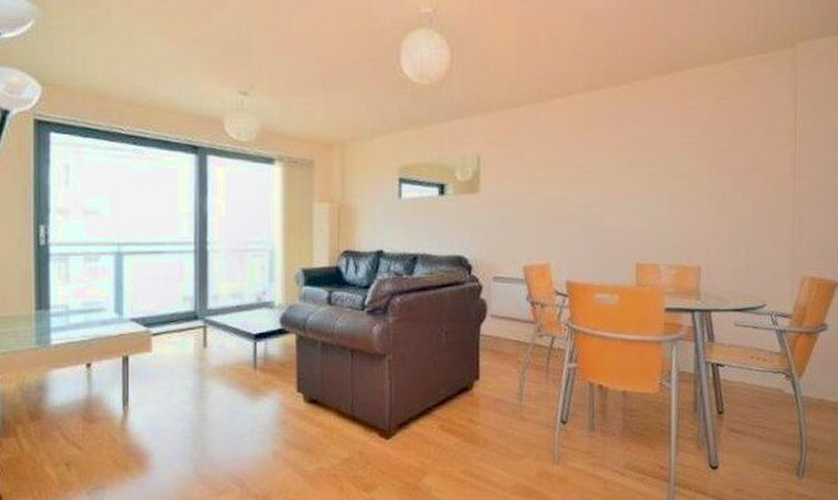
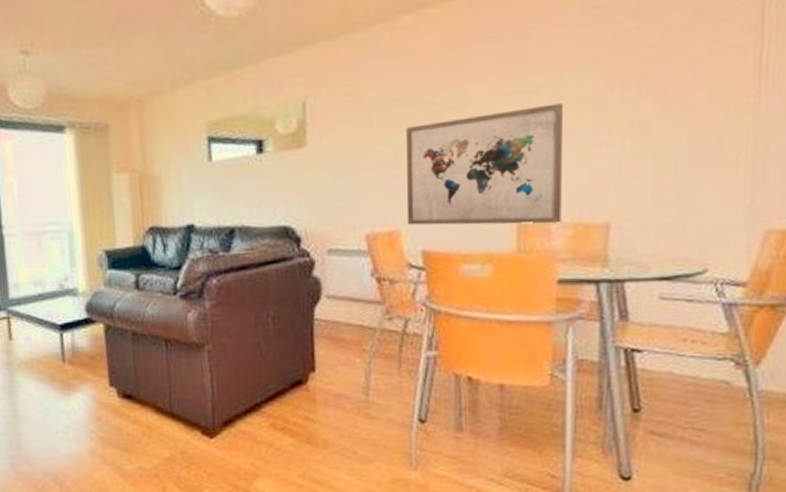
wall art: none [555,175,668,265] -> present [406,103,562,225]

